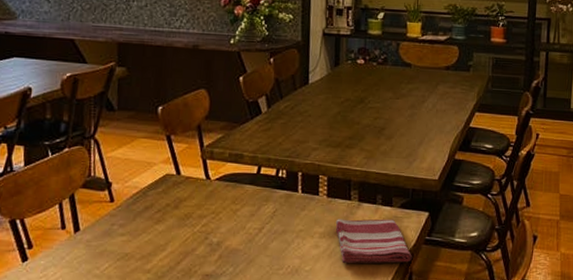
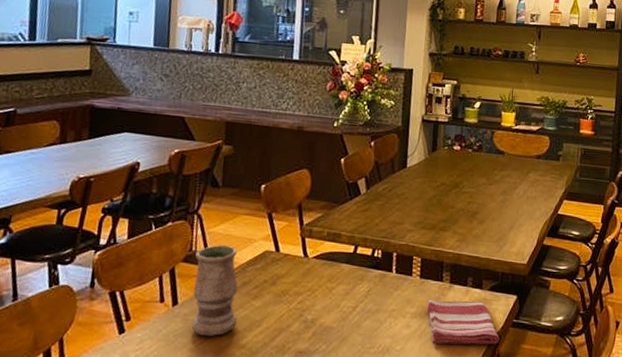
vase: none [94,169,141,263] -> present [192,244,238,337]

